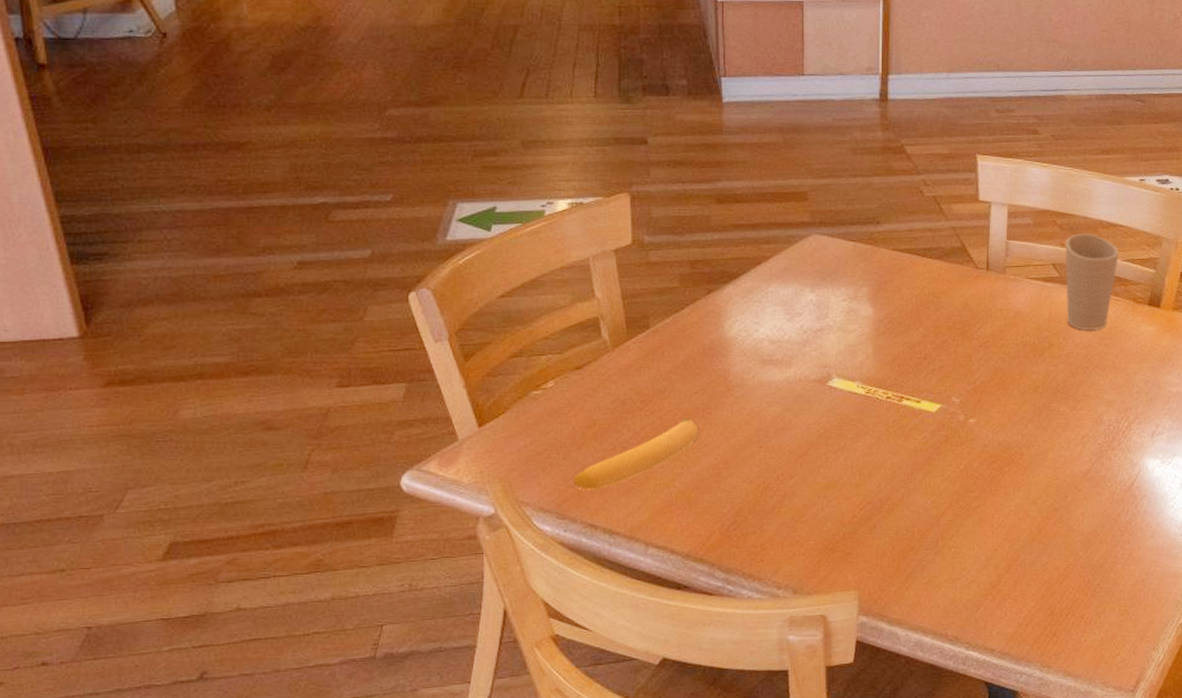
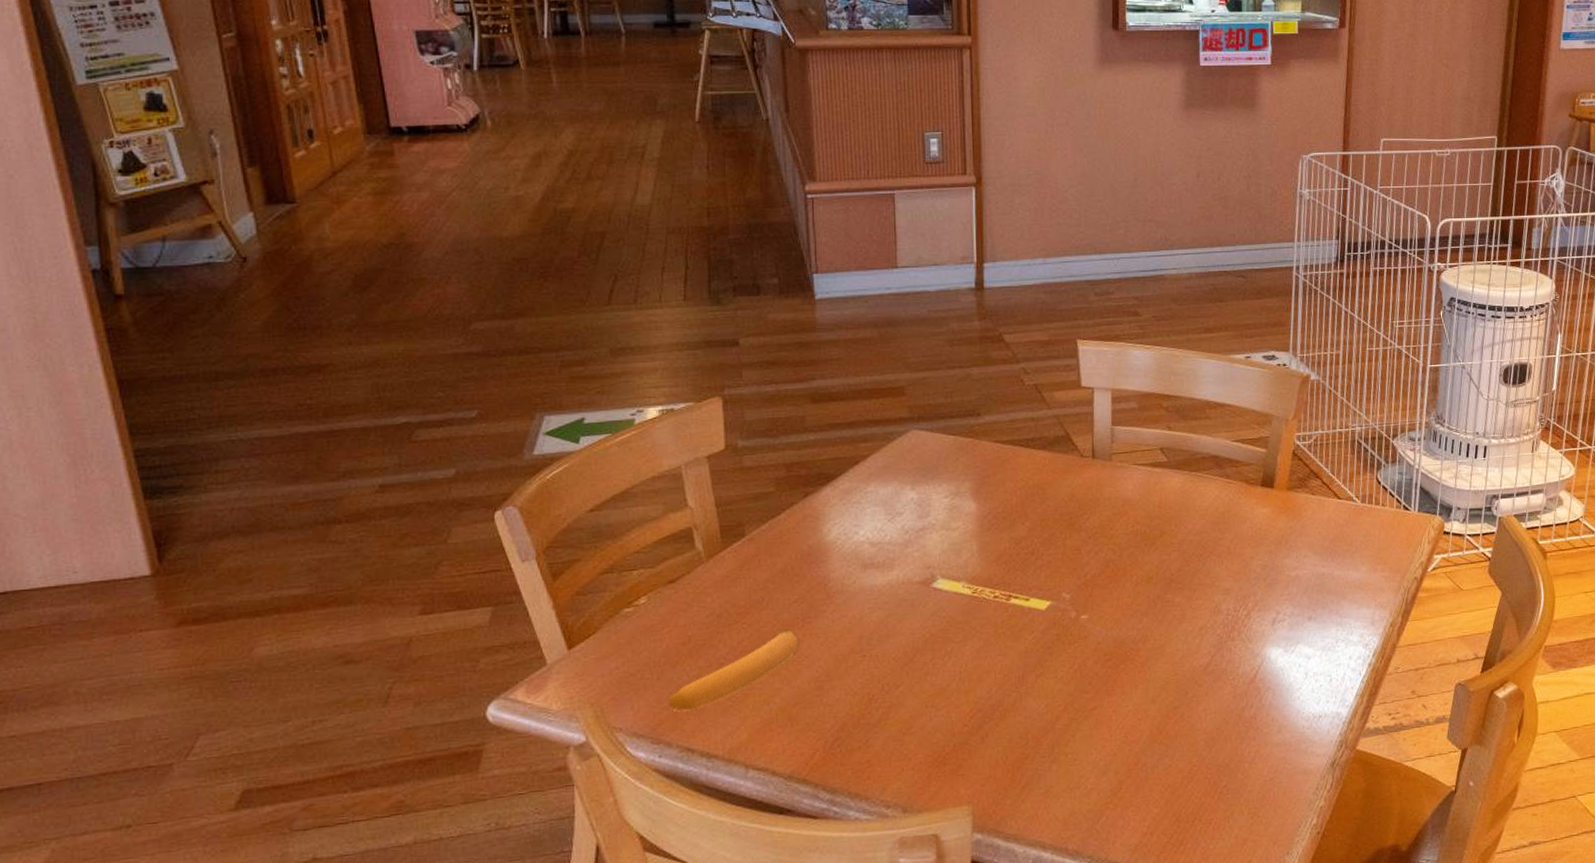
cup: present [1065,234,1119,331] -> none [1172,415,1228,517]

